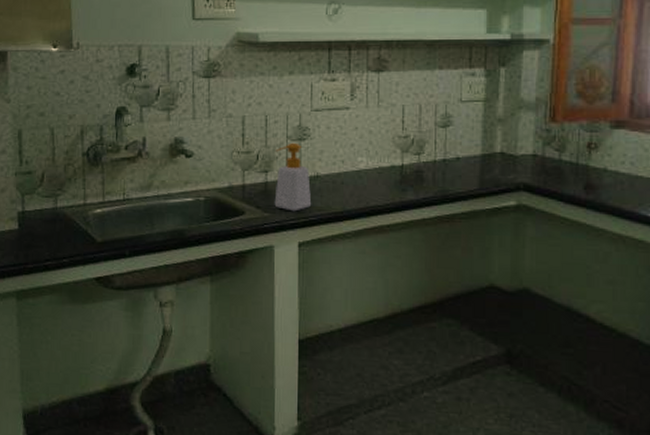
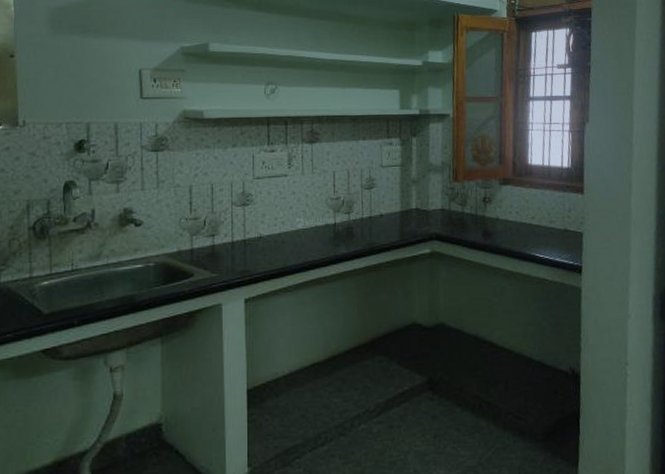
soap bottle: present [274,142,312,212] -> none [221,208,256,271]

